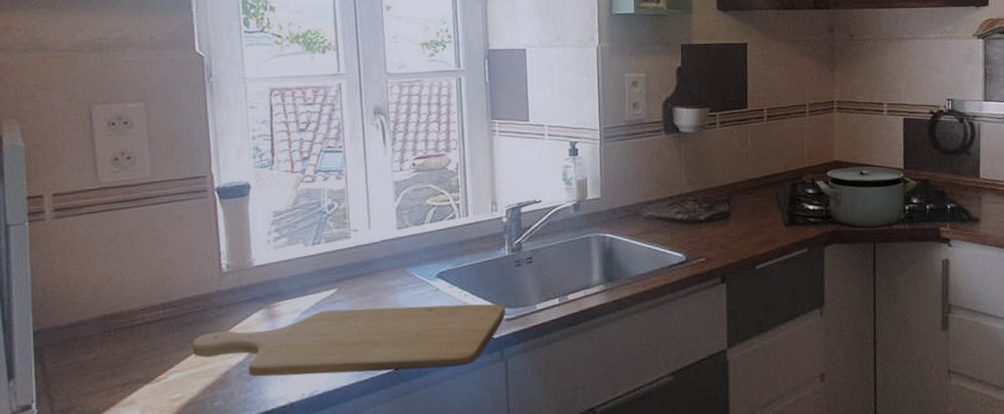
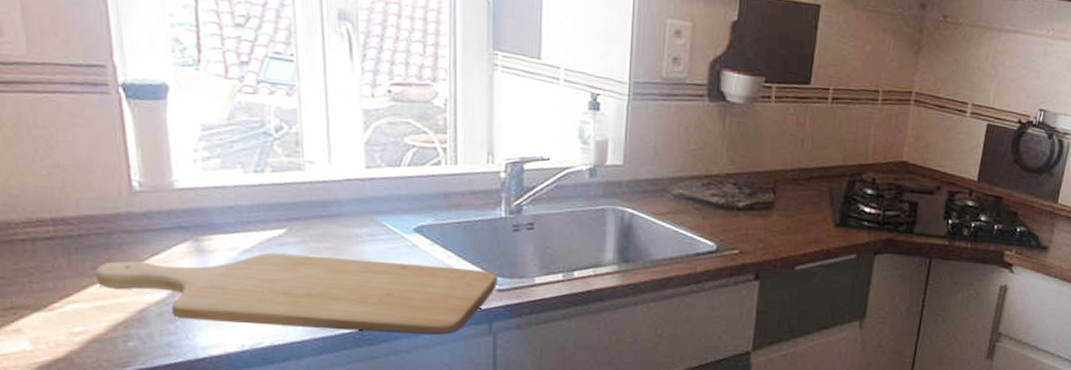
saucepan: present [815,166,917,229] -> none [875,170,989,243]

